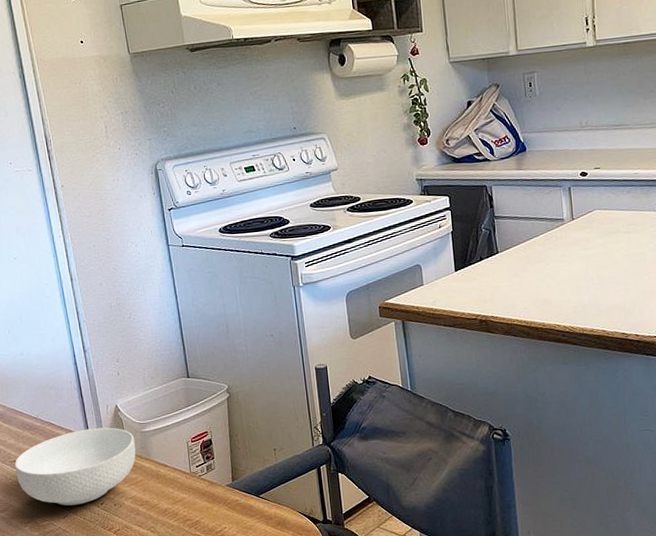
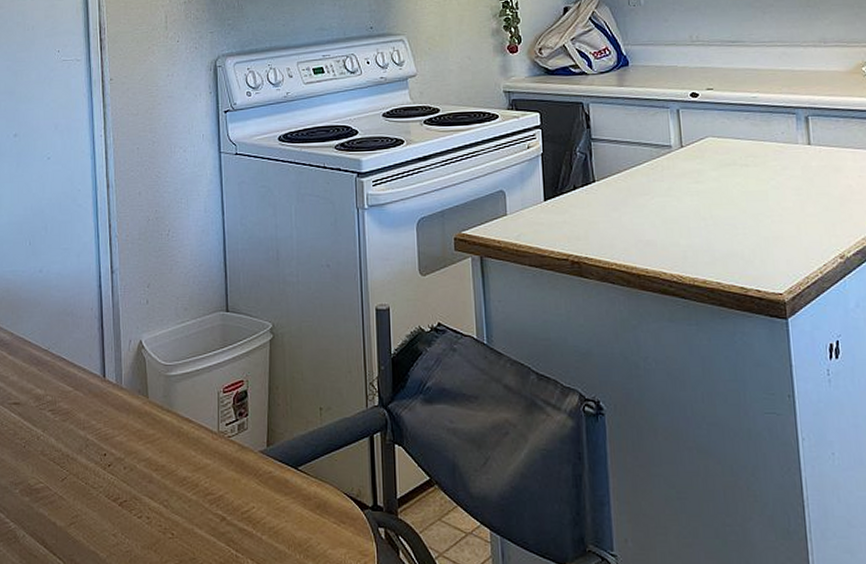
cereal bowl: present [14,427,136,506] -> none [13,368,158,465]

